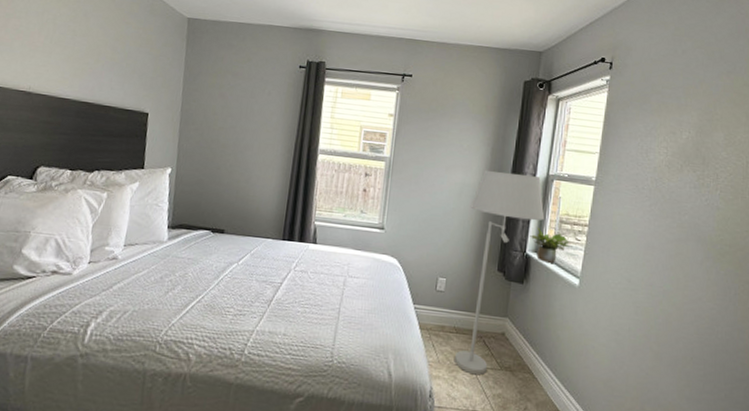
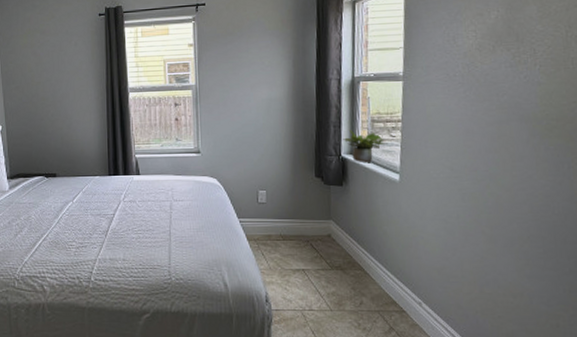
floor lamp: present [454,171,545,376] -> none [279,80,356,277]

